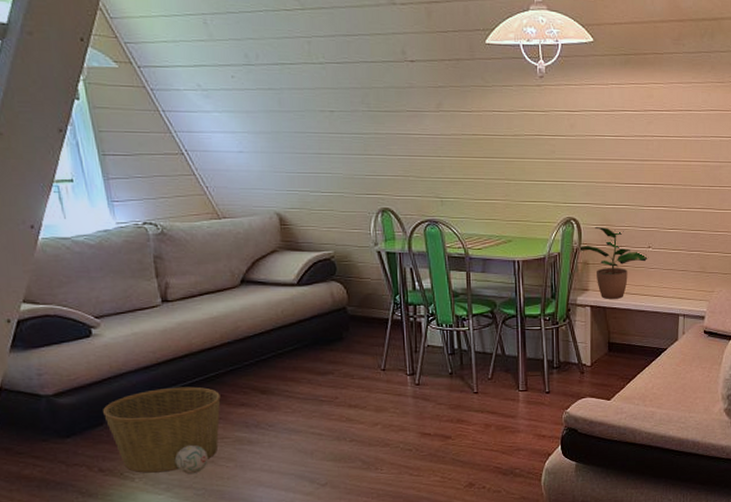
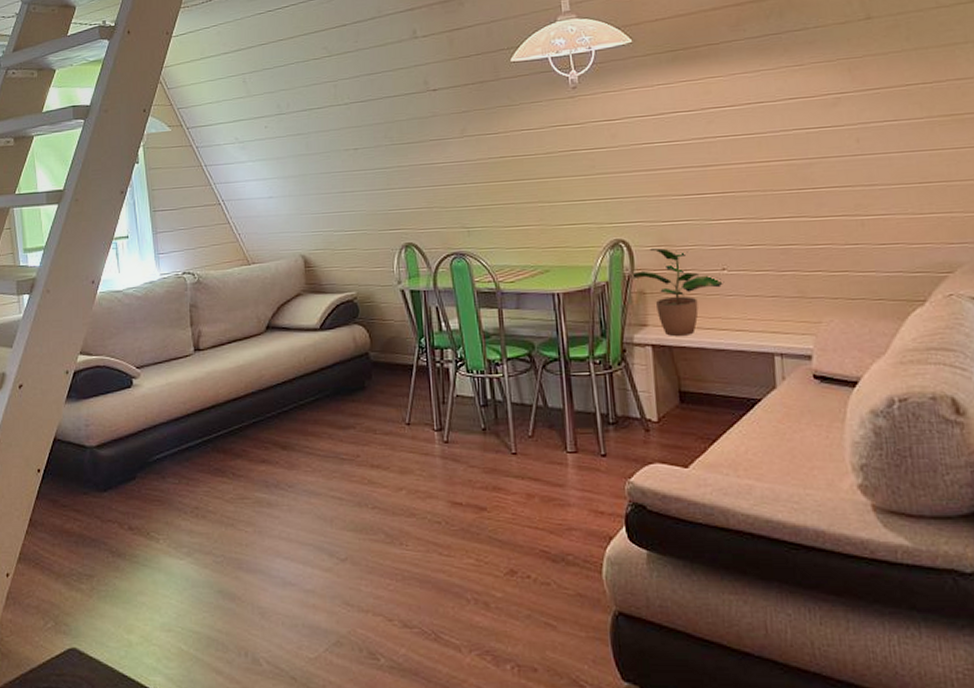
basket: present [103,386,221,473] -> none [137,440,243,534]
ball: present [174,444,208,474] -> none [197,504,228,538]

